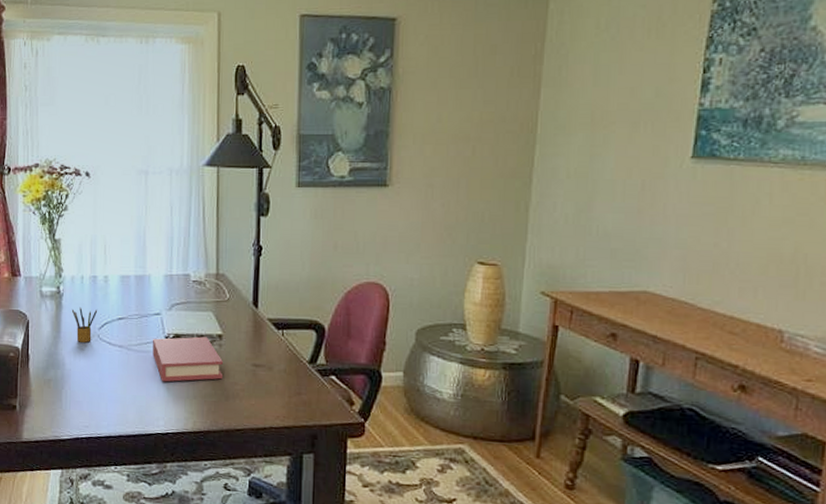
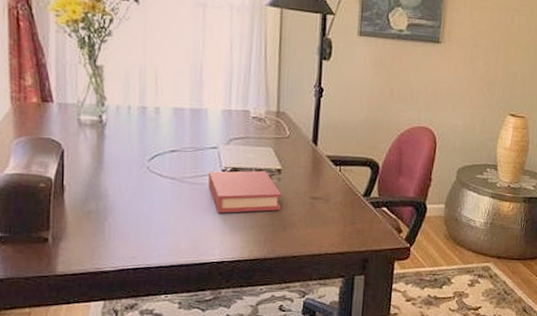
pencil box: present [71,307,98,343] -> none [116,137,147,174]

